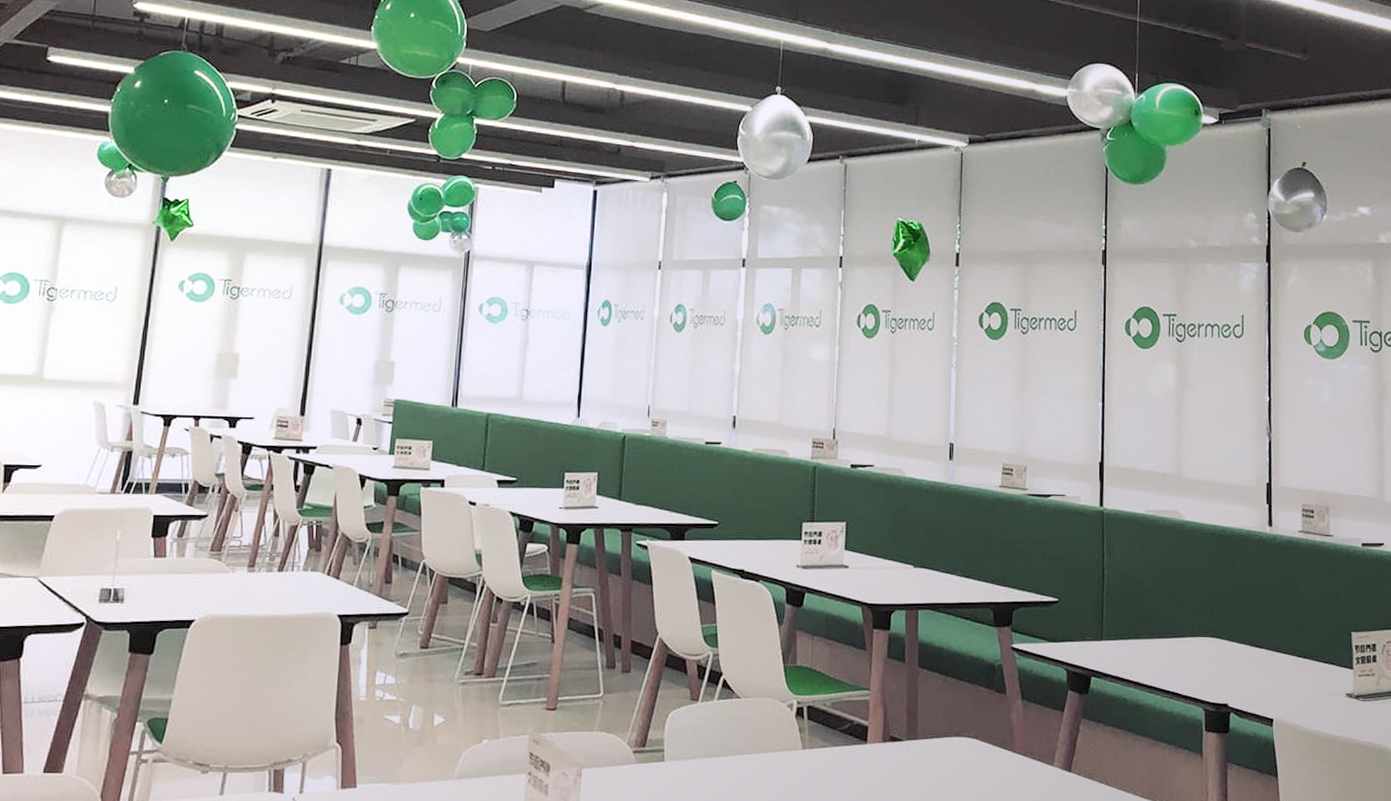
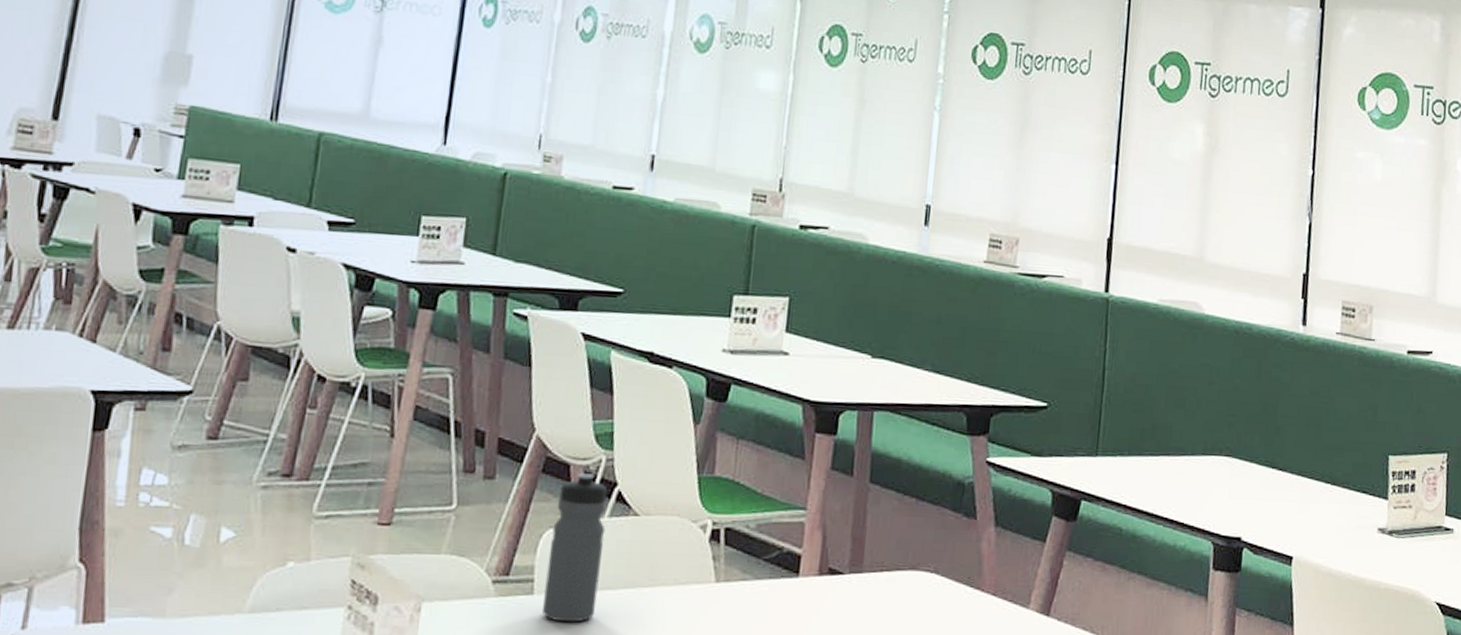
water bottle: none [672,665,716,783] -> present [543,472,608,623]

